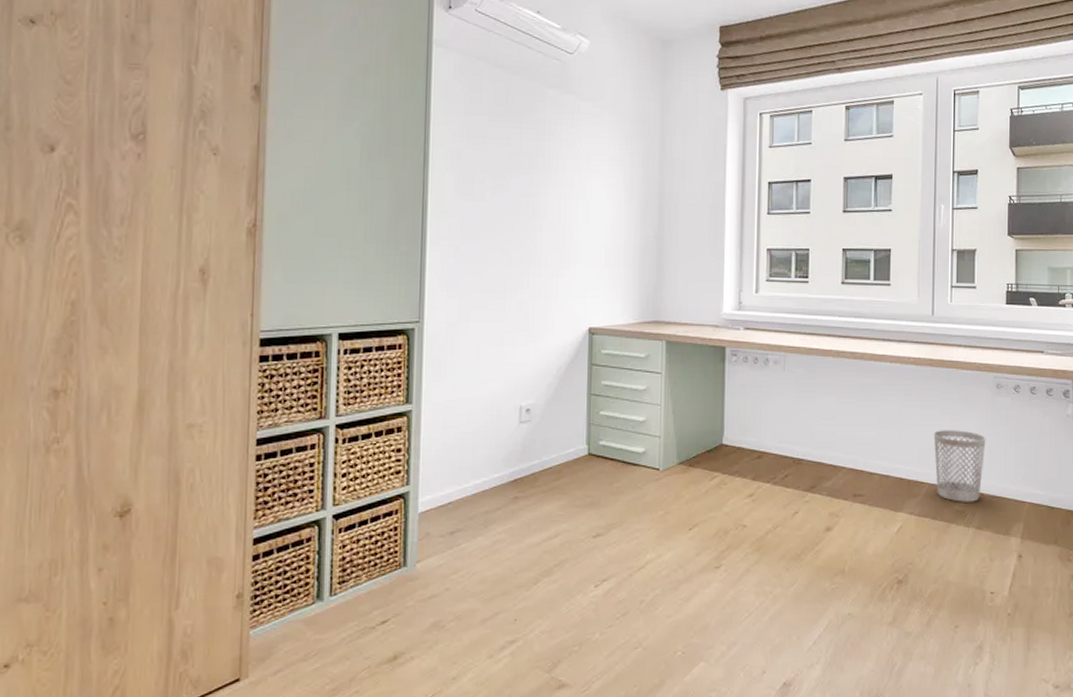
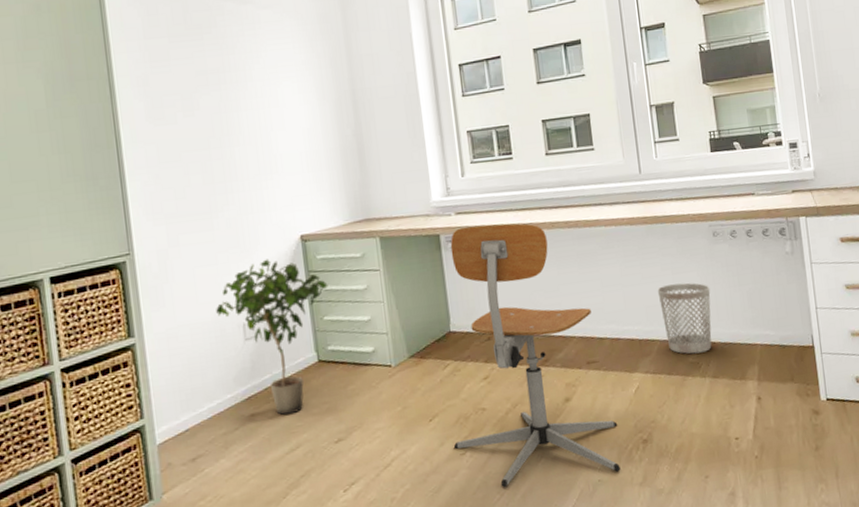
potted plant: none [495,346,609,503] -> present [216,259,328,415]
office chair: none [709,343,875,608] -> present [450,223,621,488]

